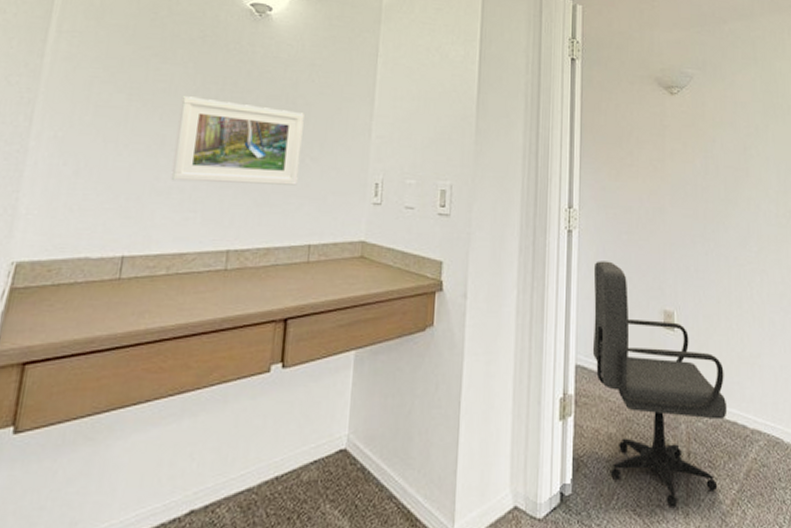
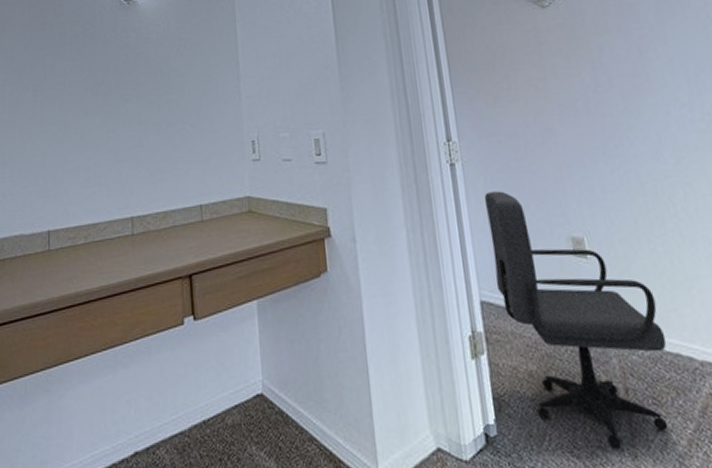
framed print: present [170,96,304,186] -> none [75,84,182,161]

